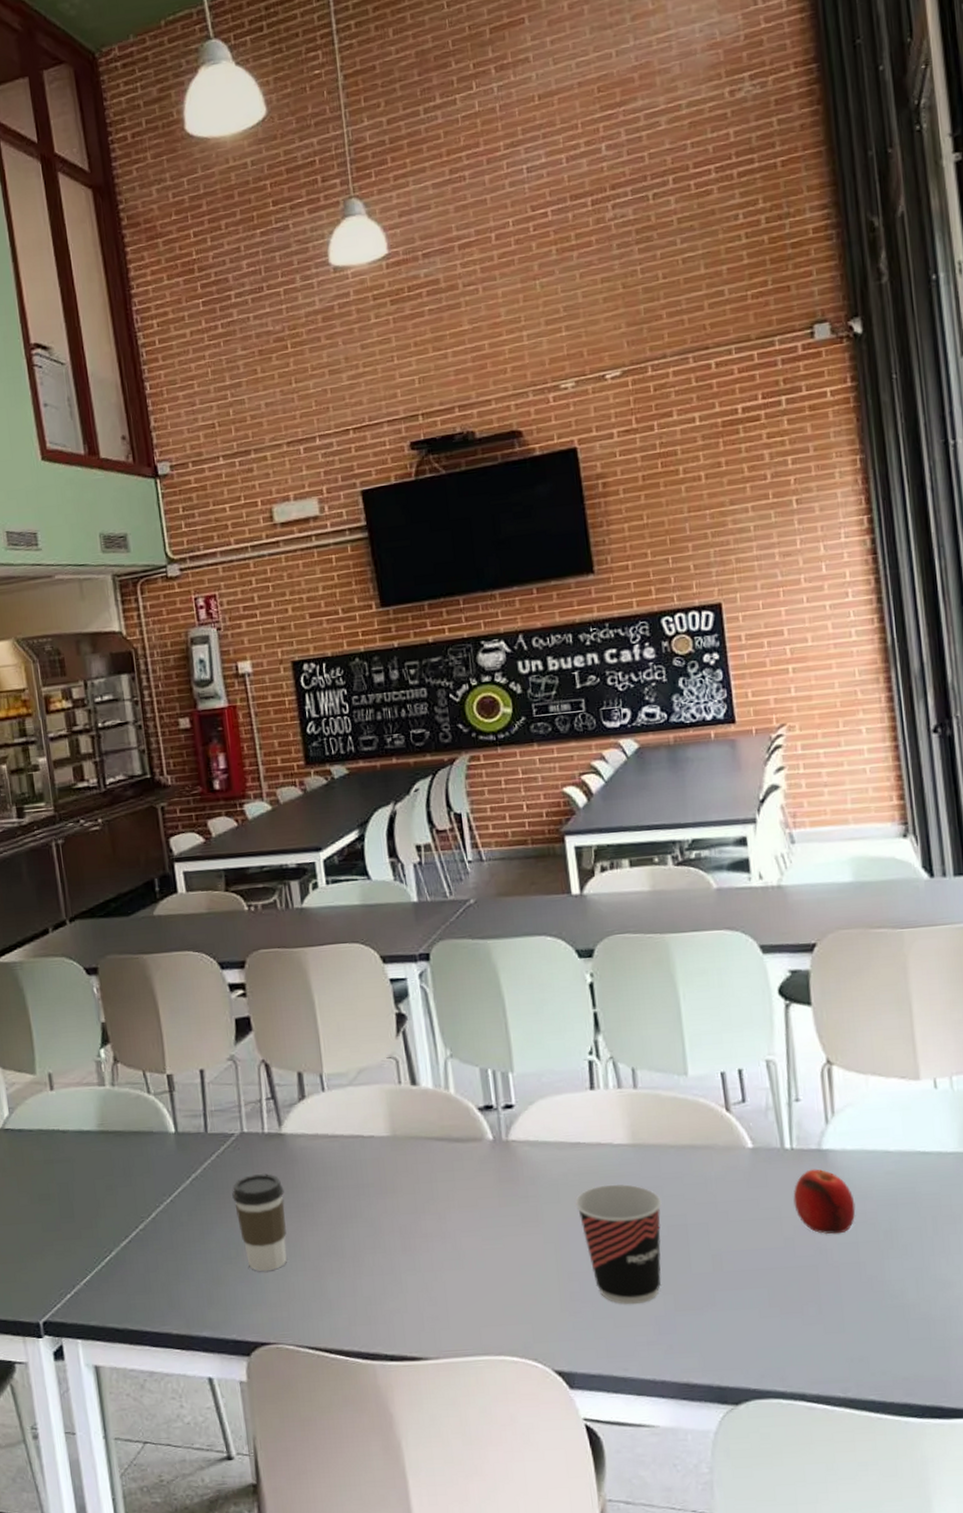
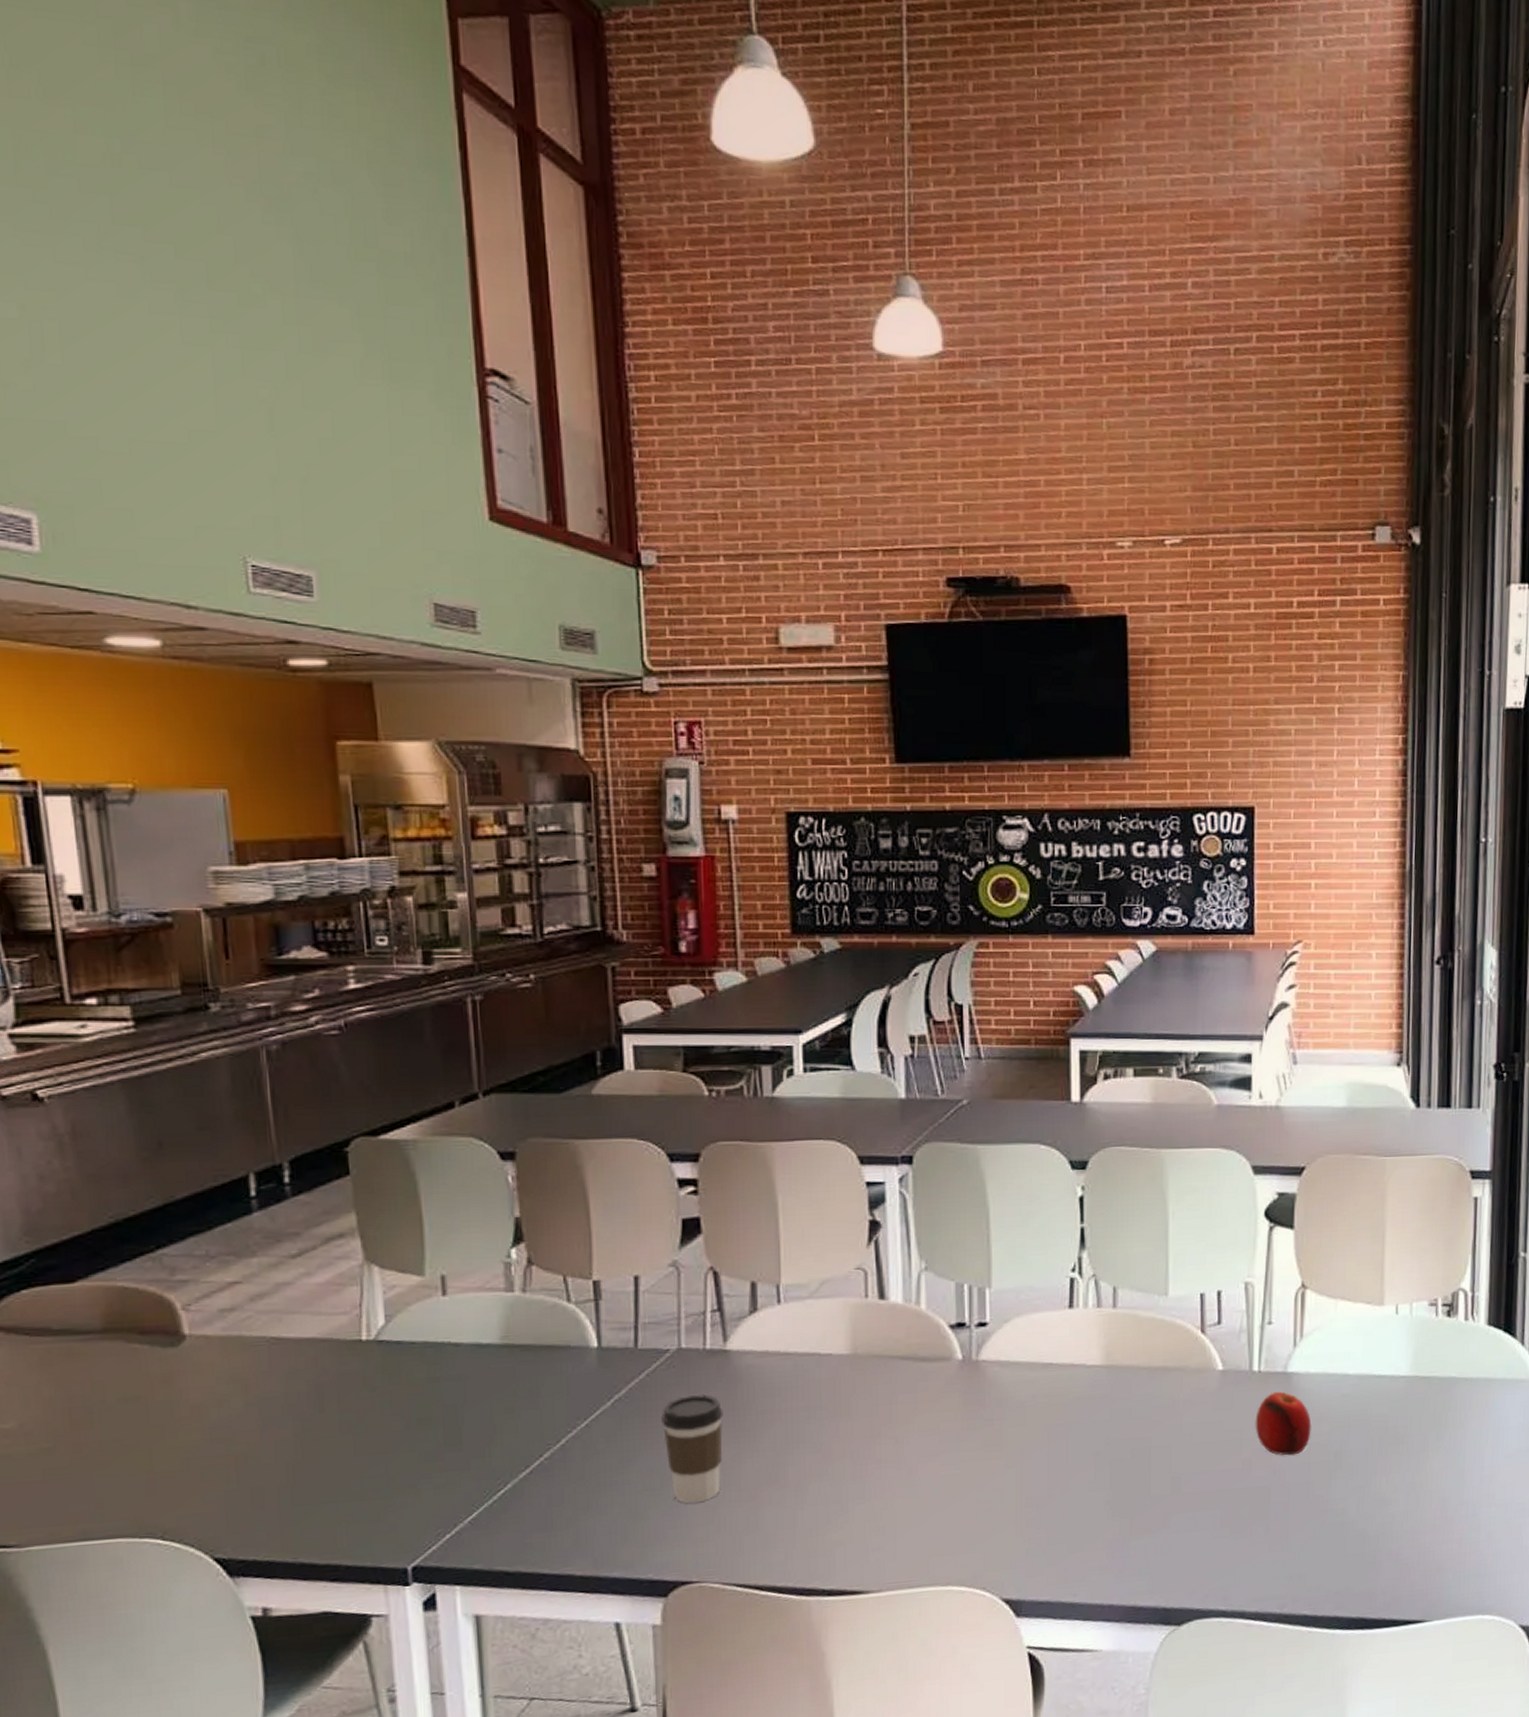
cup: present [575,1184,662,1305] -> none [1041,1406,1129,1530]

